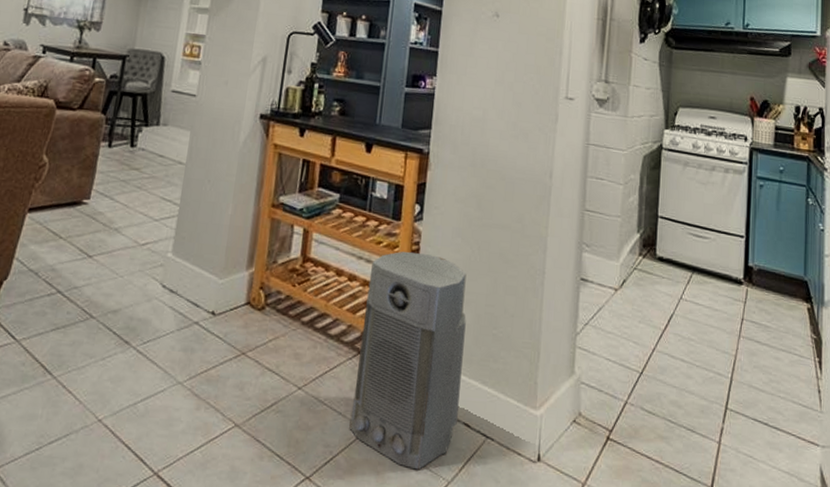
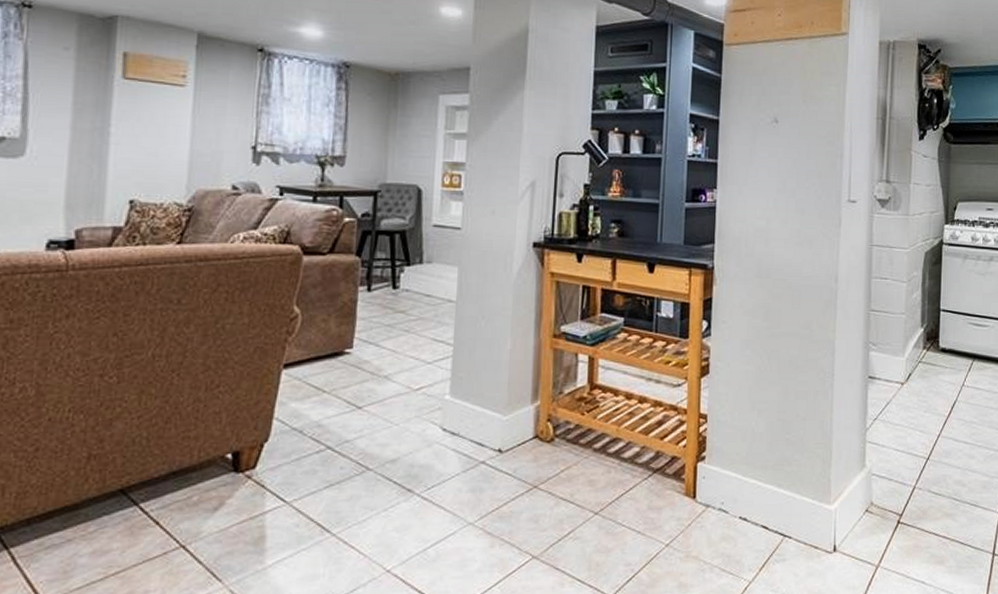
air purifier: present [349,251,467,470] -> none [649,368,759,575]

